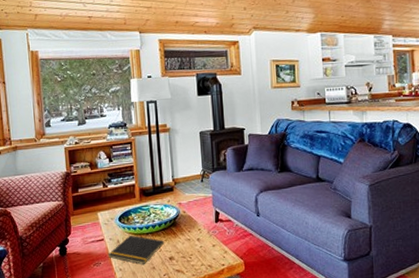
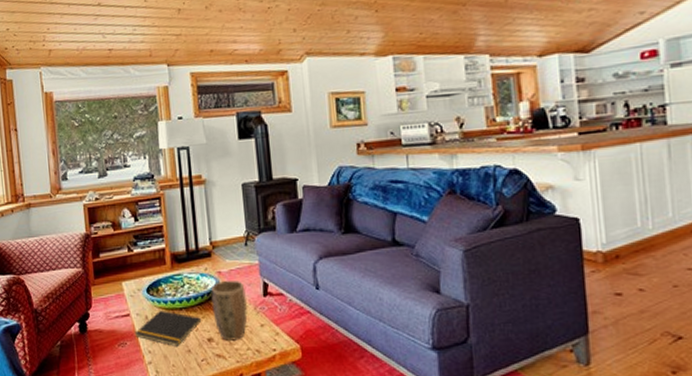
plant pot: none [172,209,202,259] -> present [211,280,248,341]

